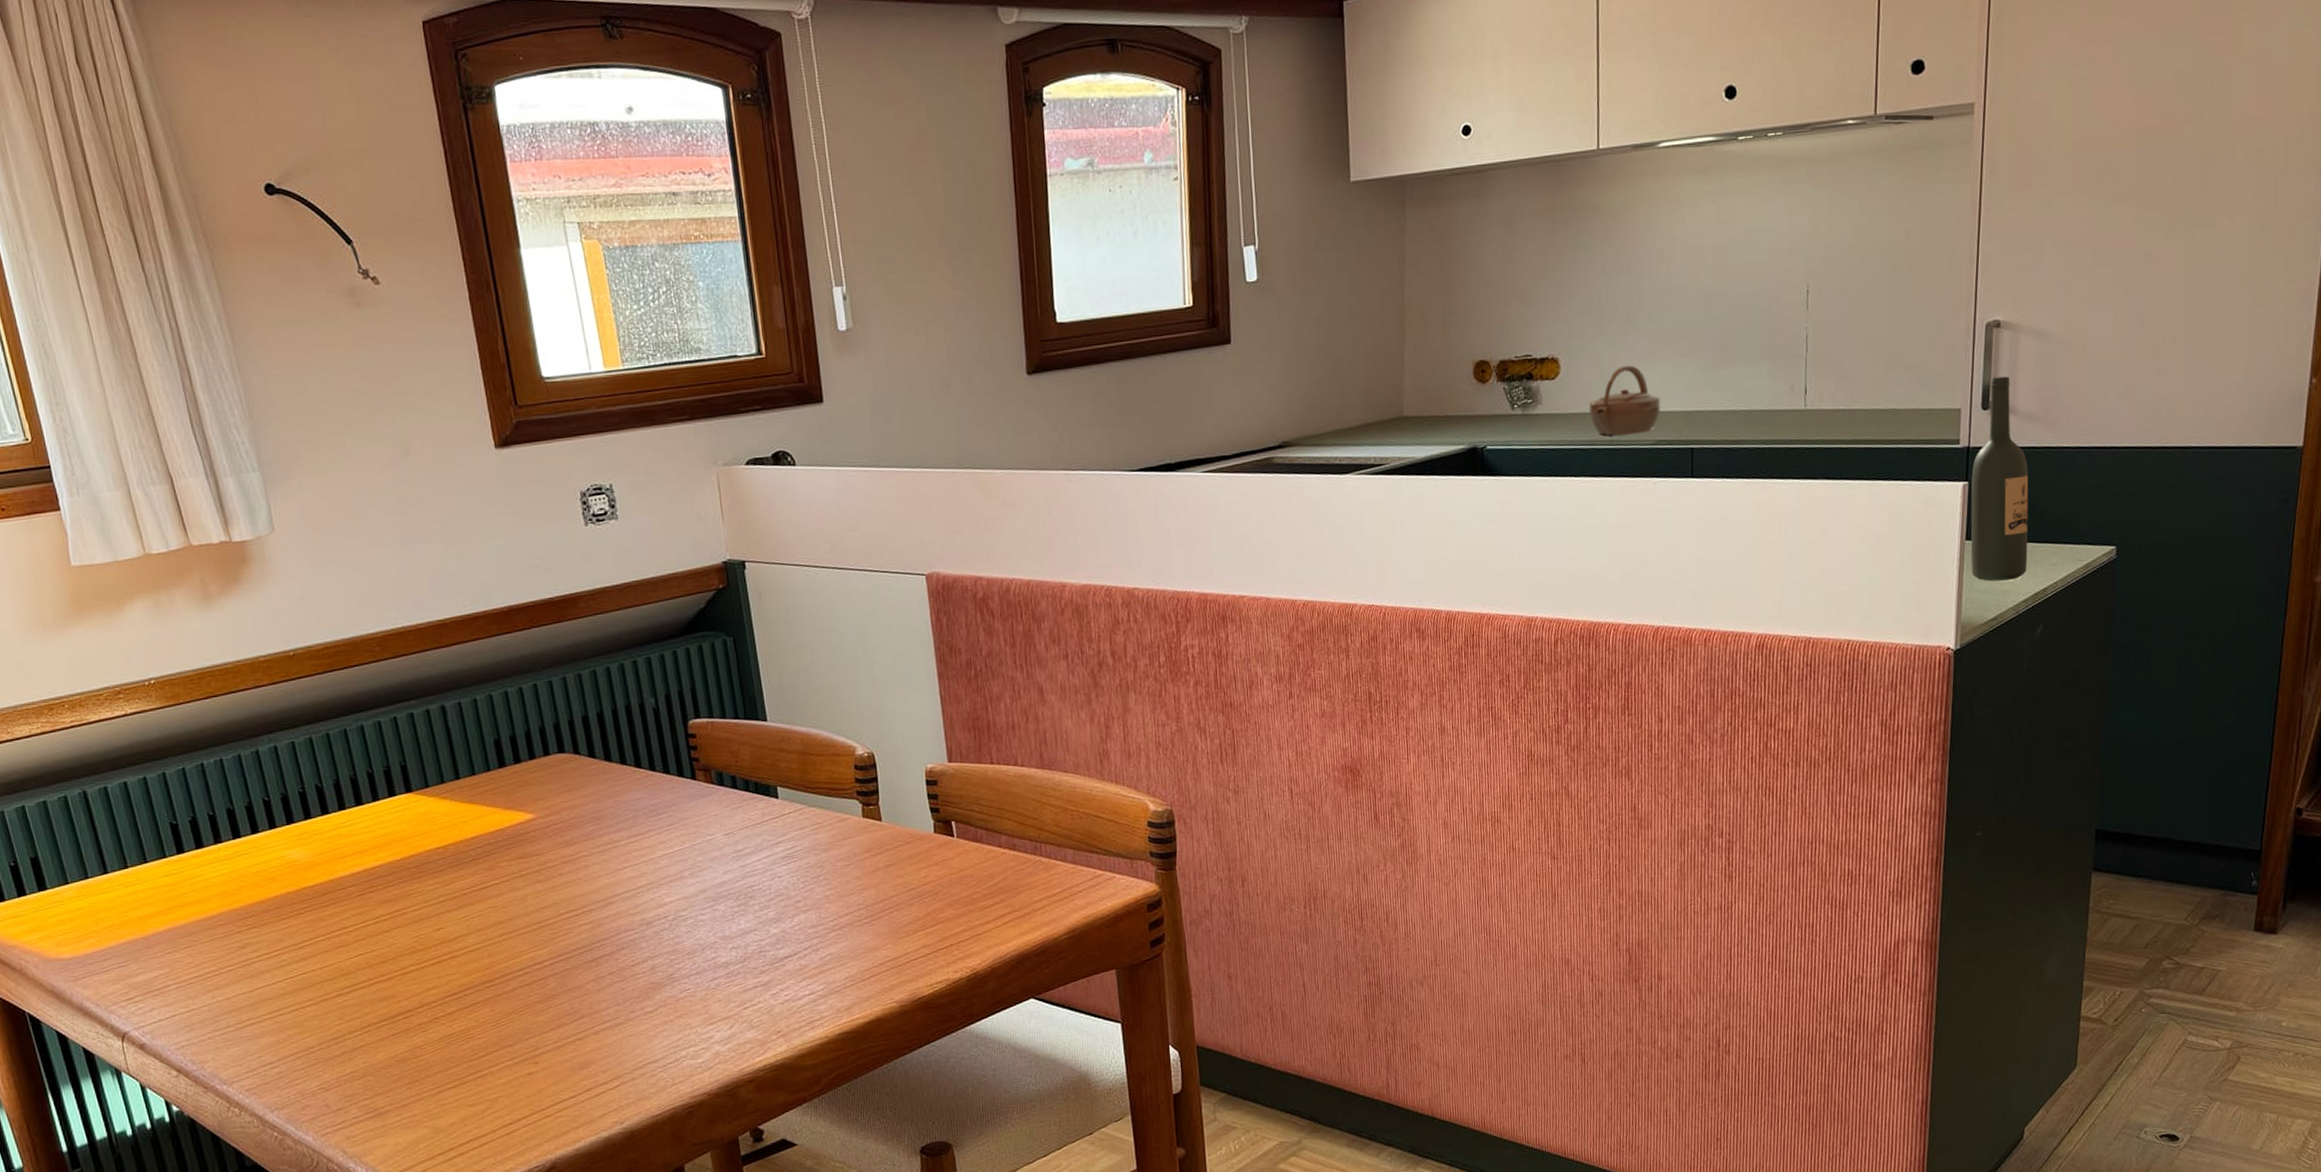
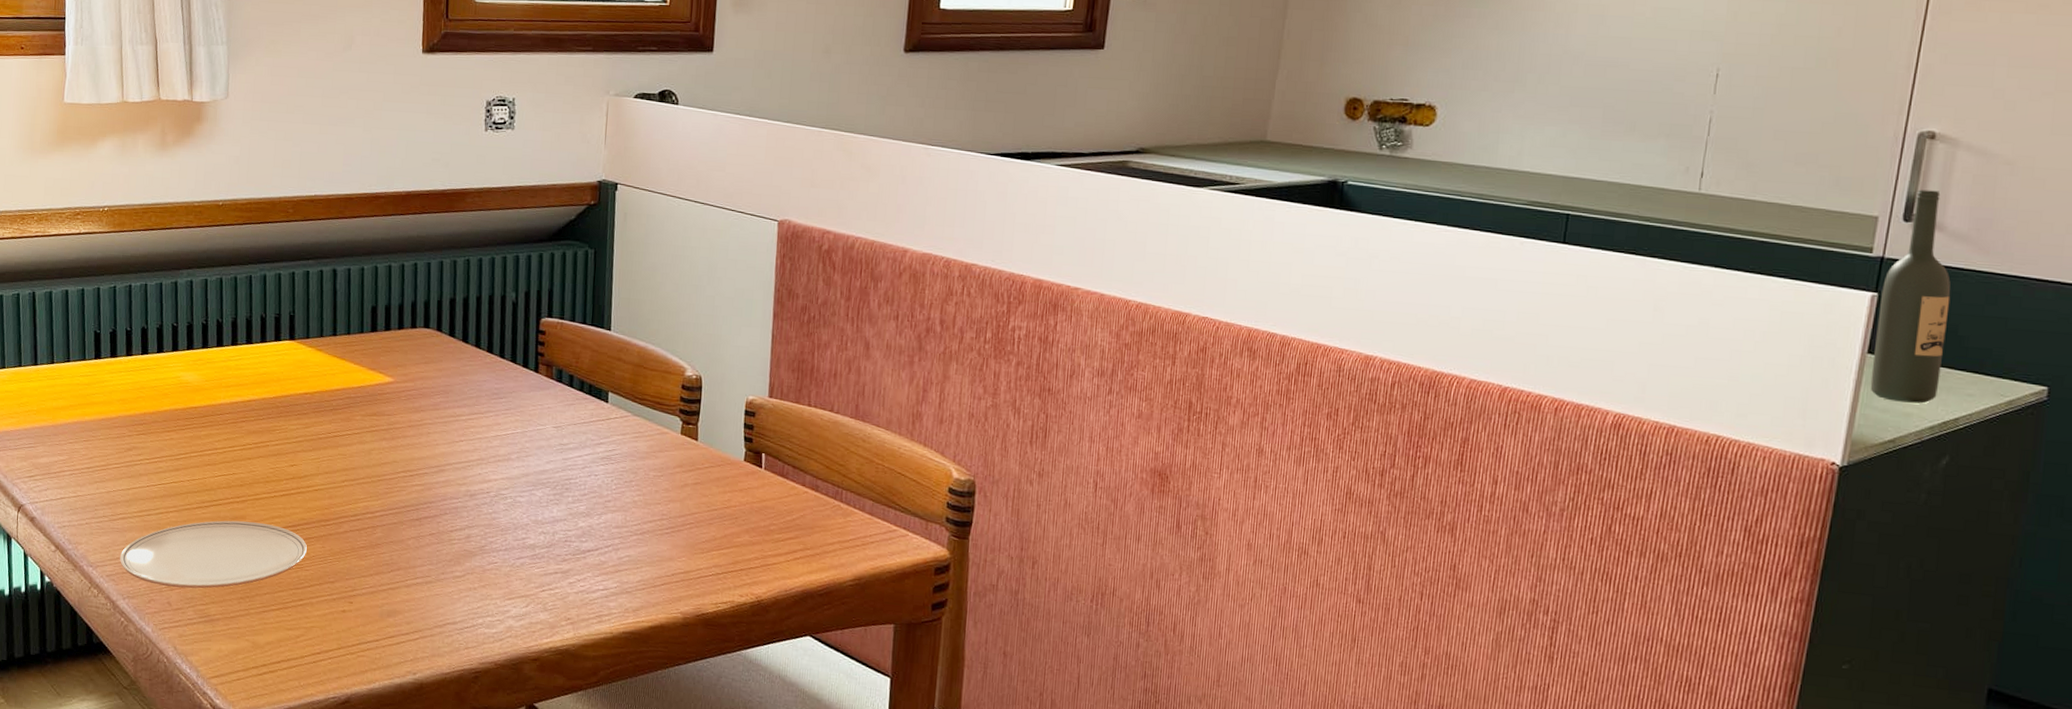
plate: none [257,997,475,1089] -> present [119,520,308,589]
teapot: present [1589,365,1661,436] -> none [1461,122,1541,192]

